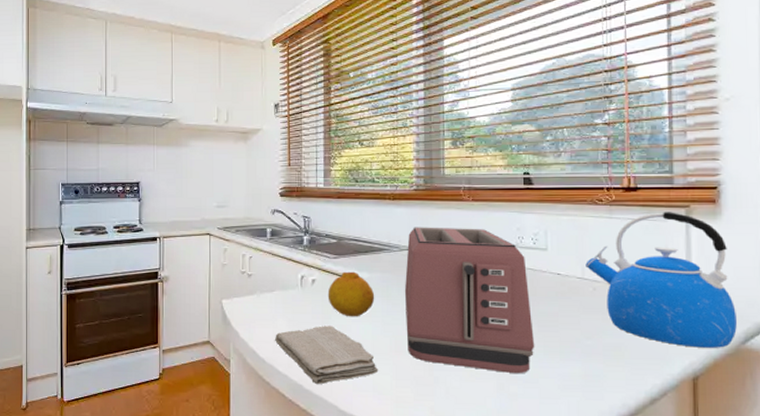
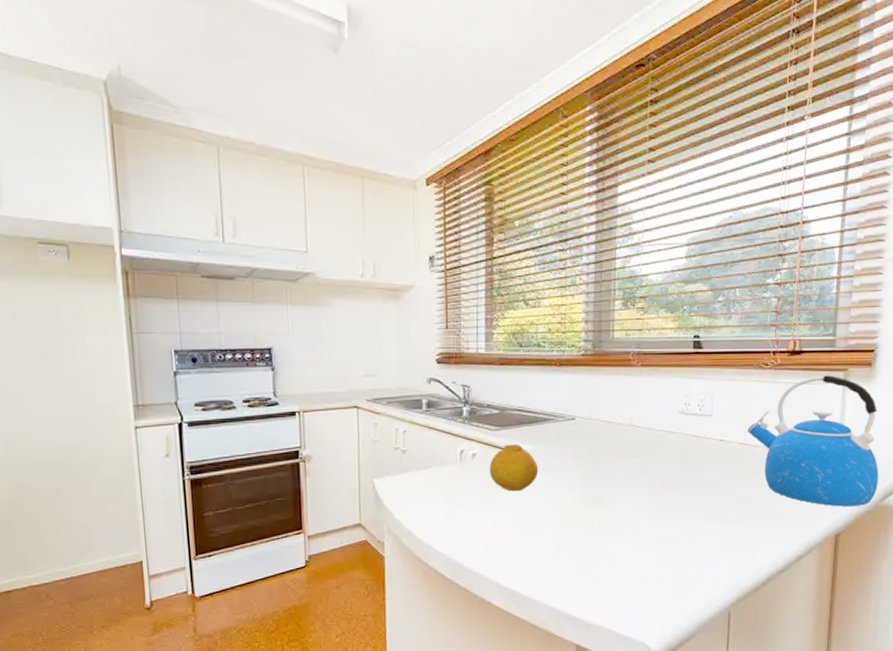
washcloth: present [274,325,379,385] -> none [432,501,541,563]
toaster: present [404,227,535,374] -> none [569,394,695,540]

